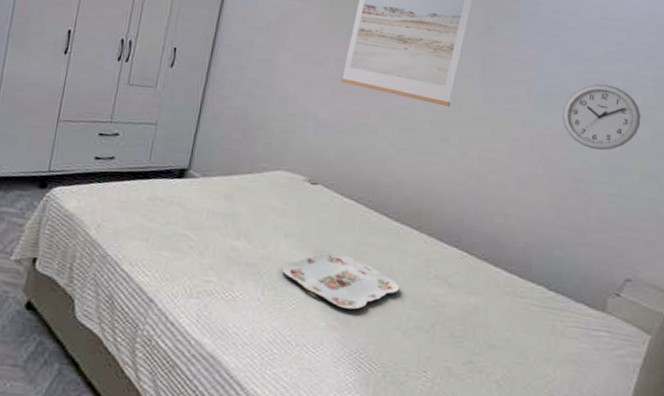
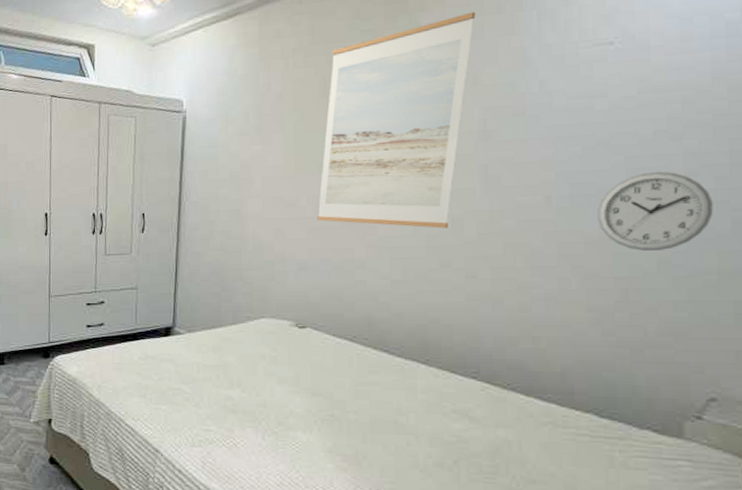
serving tray: present [281,251,400,310] -> none [279,394,412,450]

